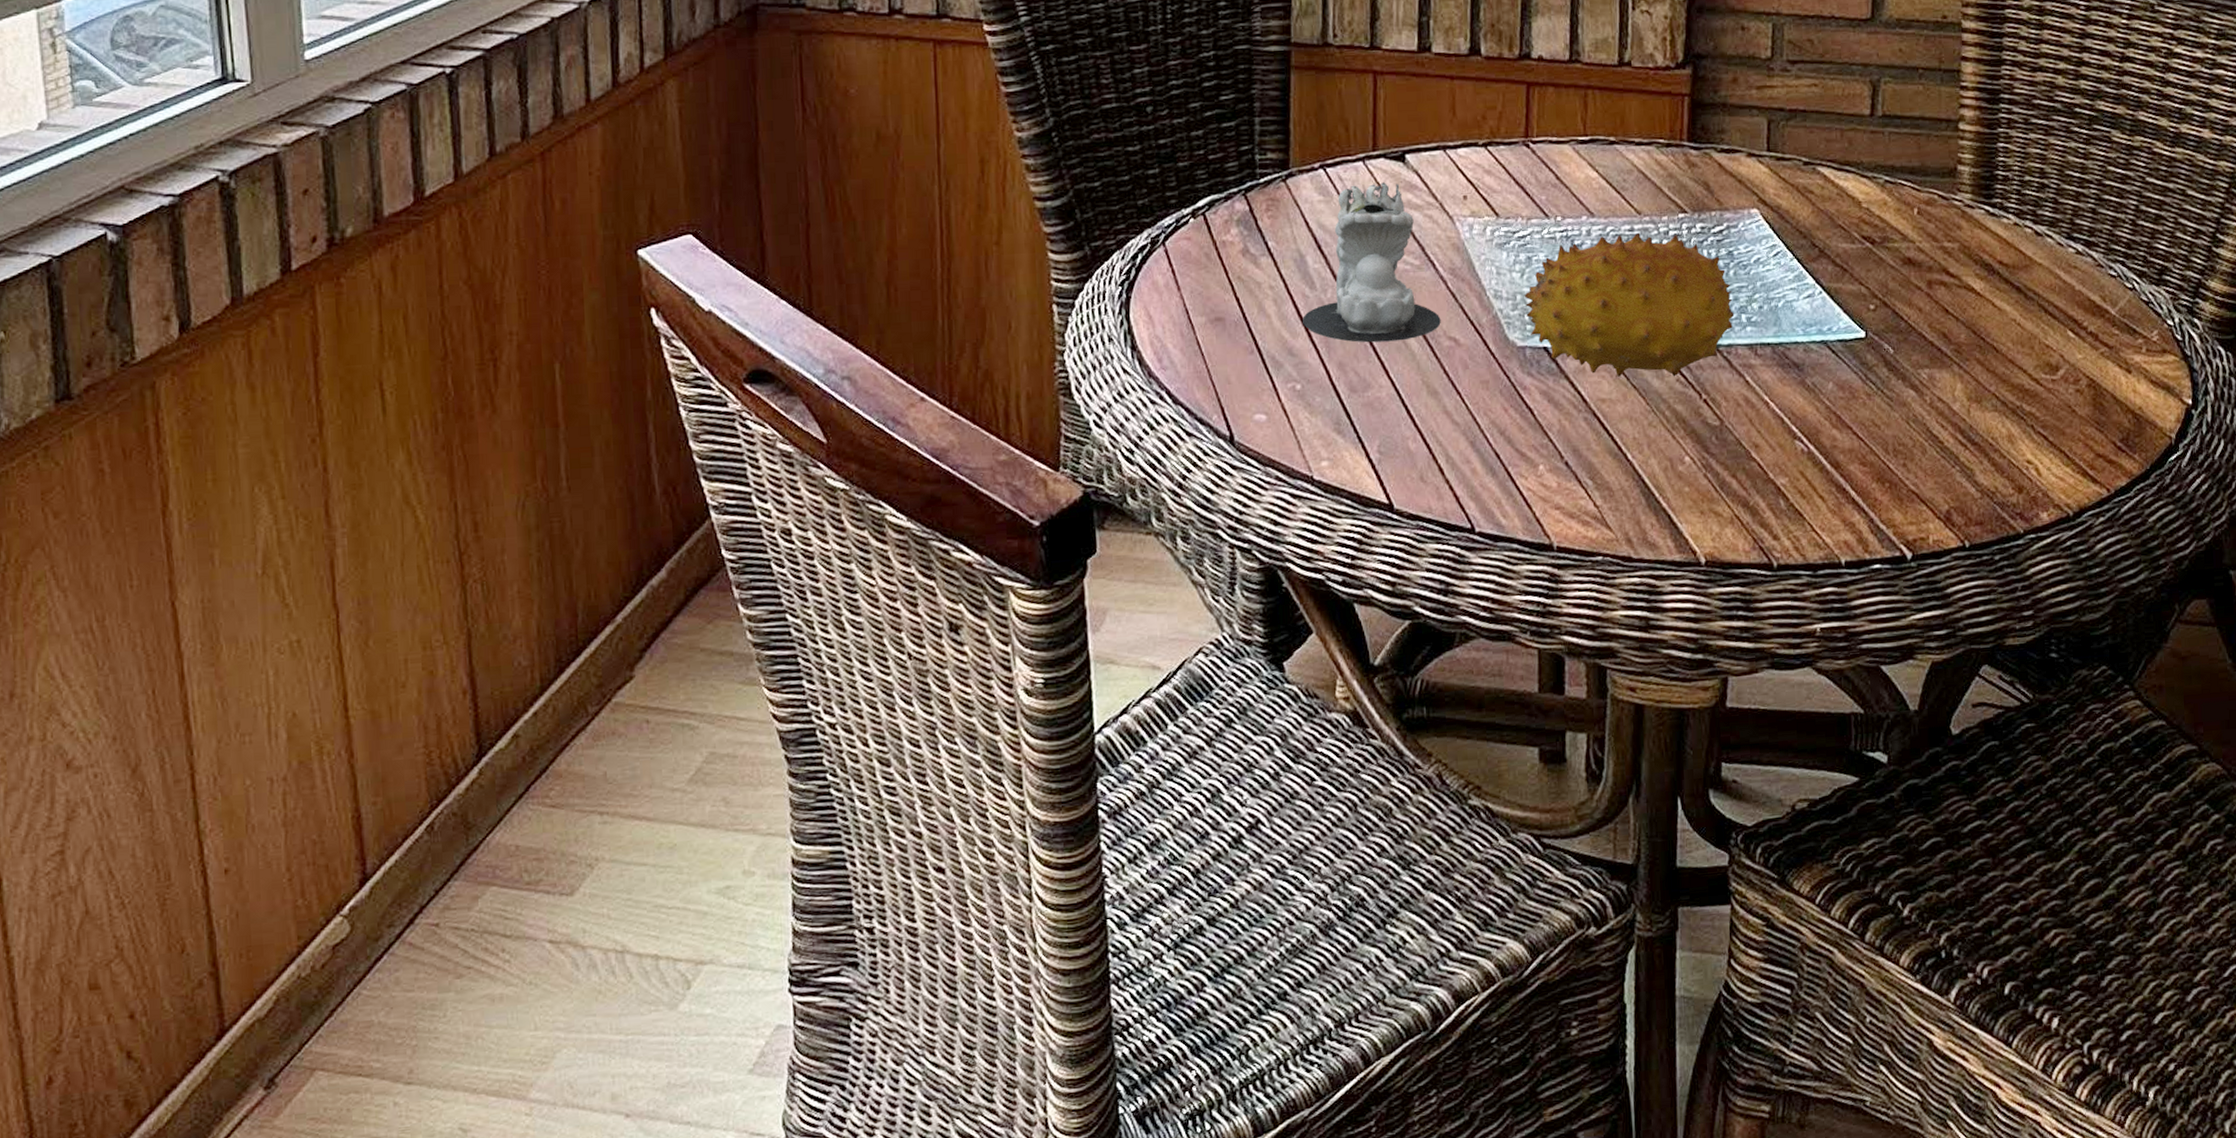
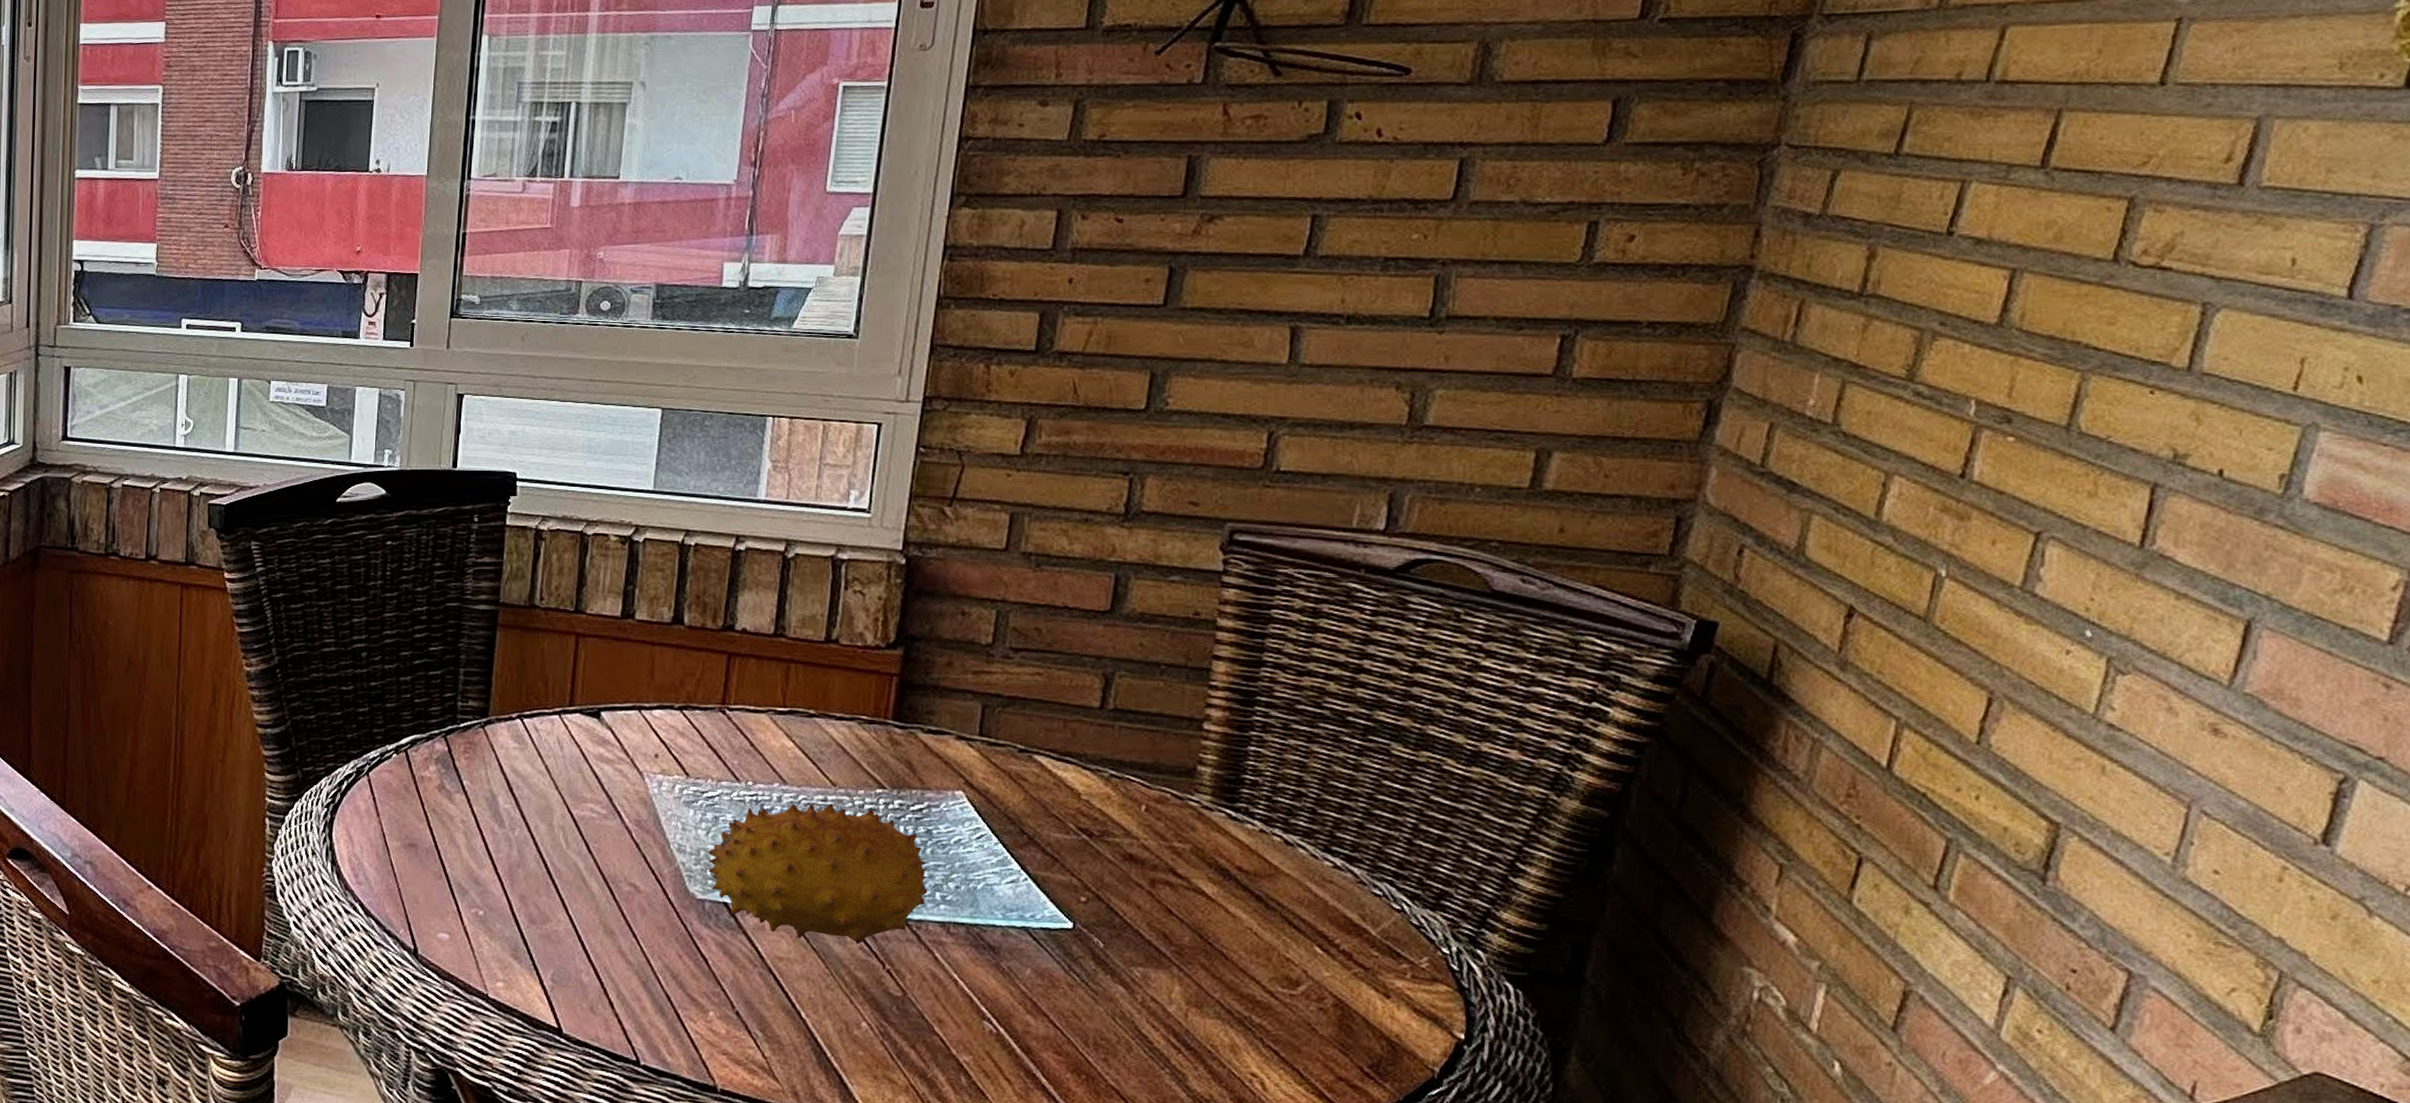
candle: present [1303,182,1441,343] -> none [490,735,623,882]

